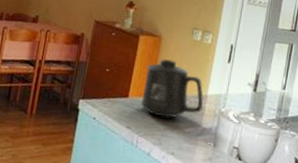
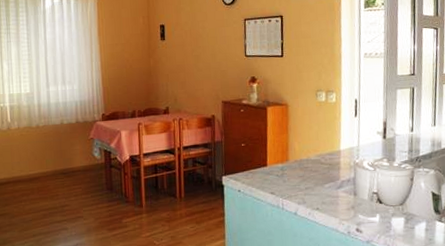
mug: present [141,58,203,118] -> none [279,124,338,179]

